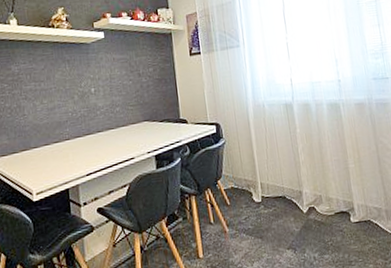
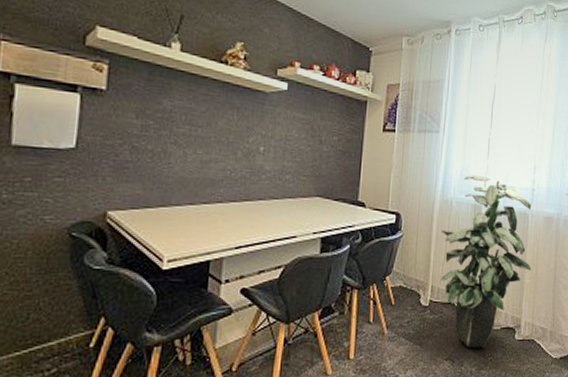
indoor plant: none [259,76,353,236] -> present [441,174,532,348]

